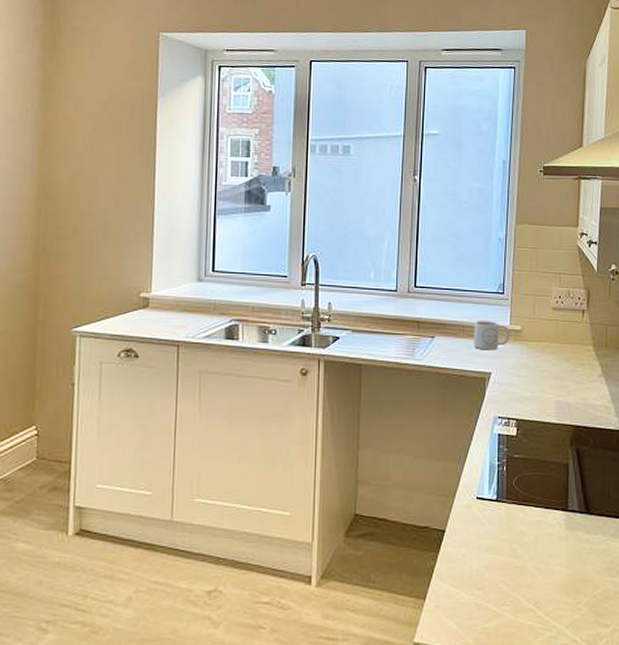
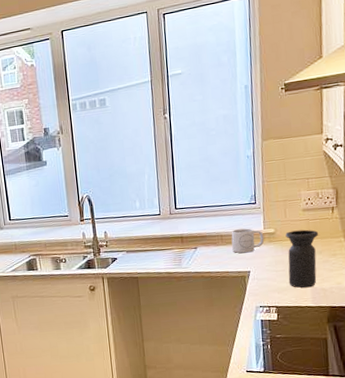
vase: none [532,331,568,400] -> present [285,229,319,288]

